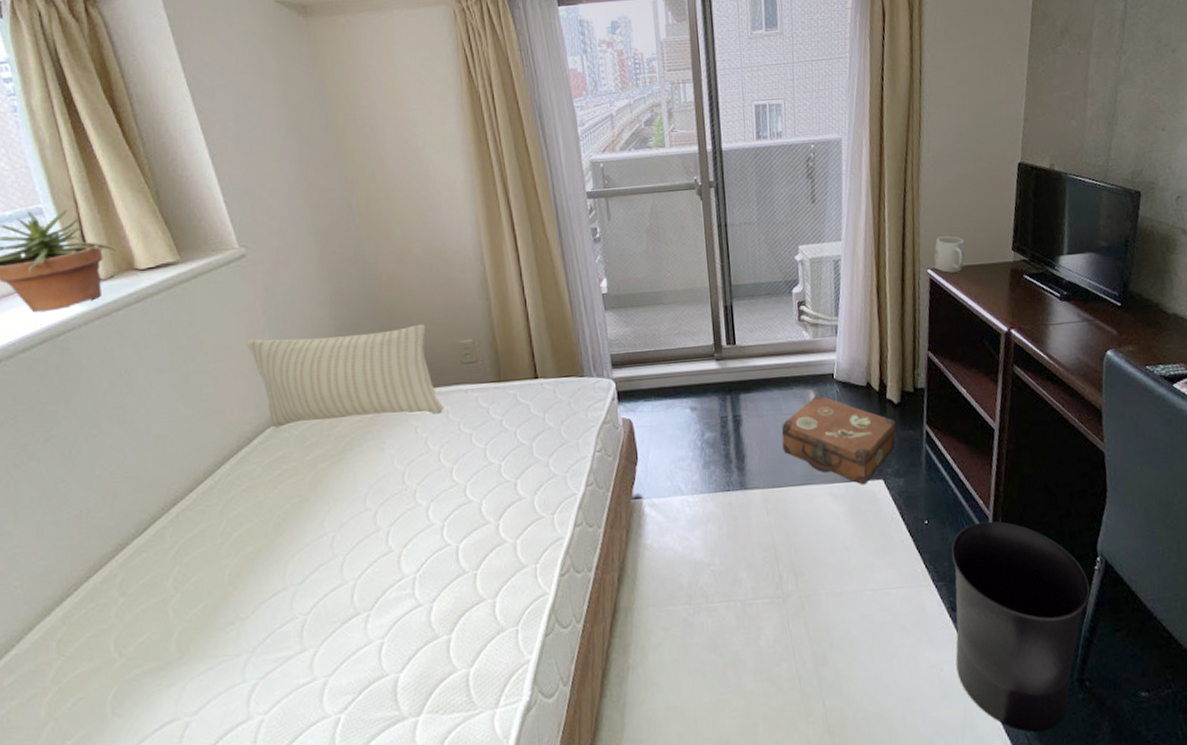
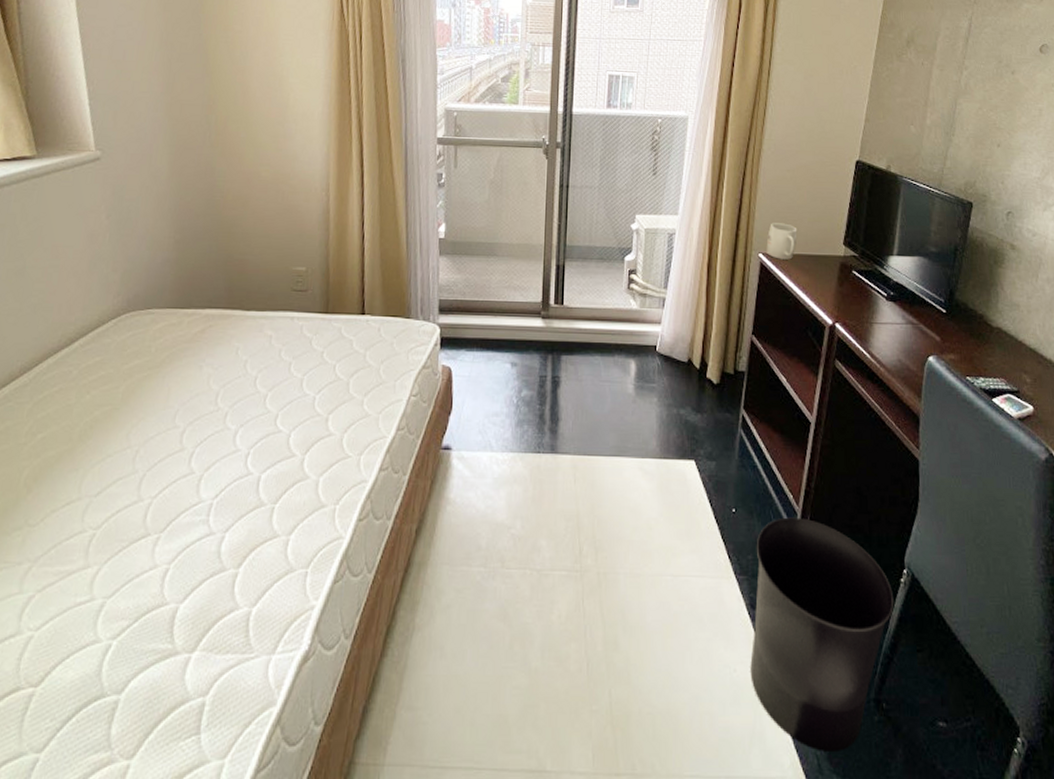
pillow: present [246,324,444,428] -> none [85,240,269,337]
suitcase: present [781,395,897,485] -> none [598,366,713,464]

